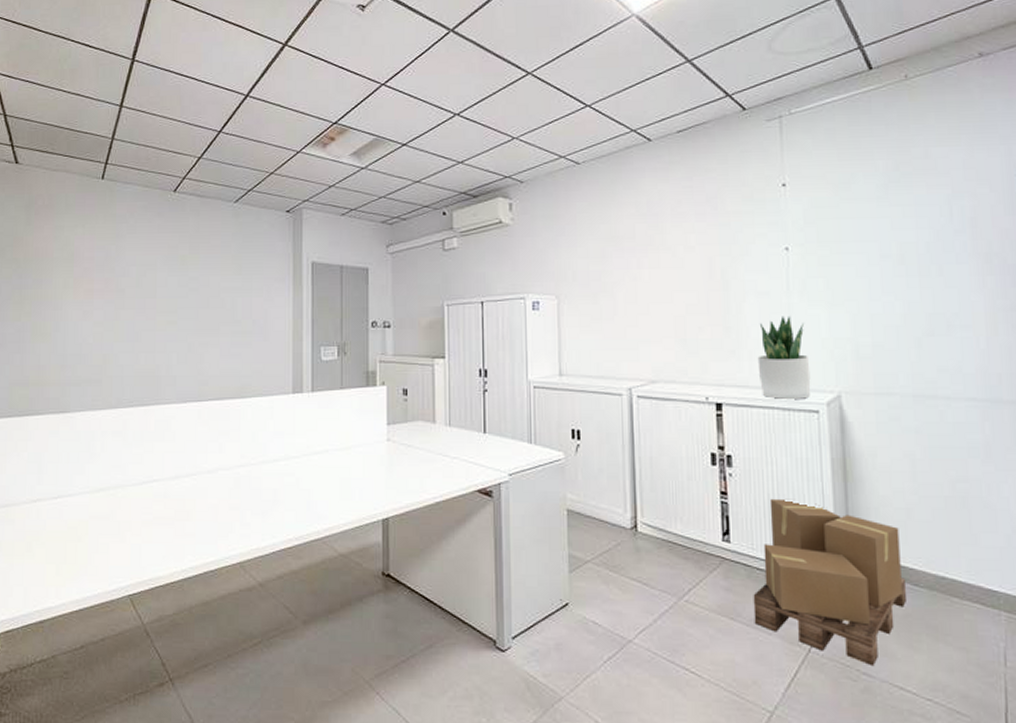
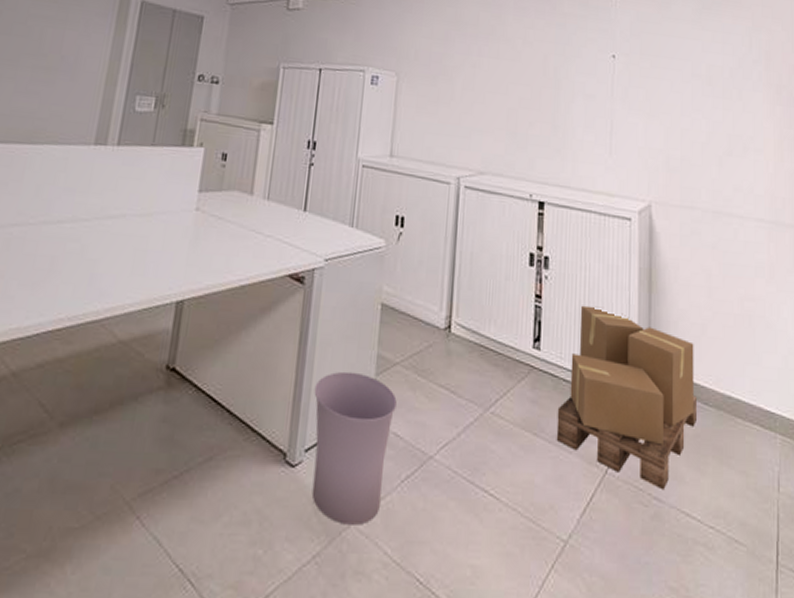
waste bin: none [514,570,592,699] -> present [311,371,397,525]
planter: present [757,316,811,400] -> none [580,120,626,206]

